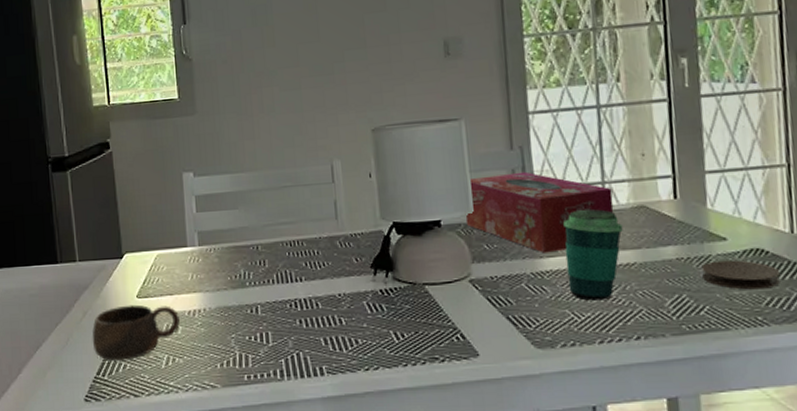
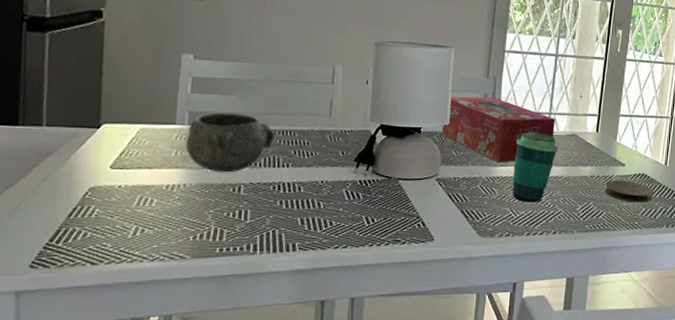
cup: present [92,304,180,361] -> none [49,174,156,229]
decorative bowl: none [198,228,283,293] -> present [185,112,275,173]

